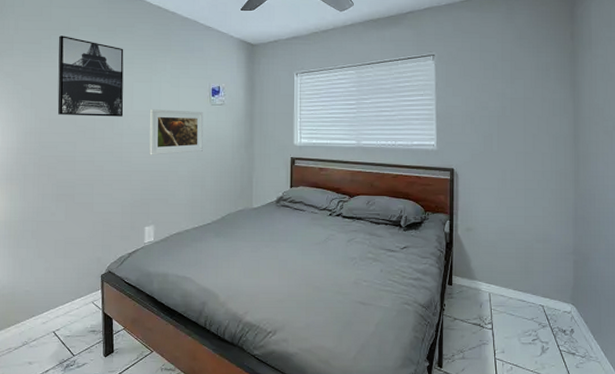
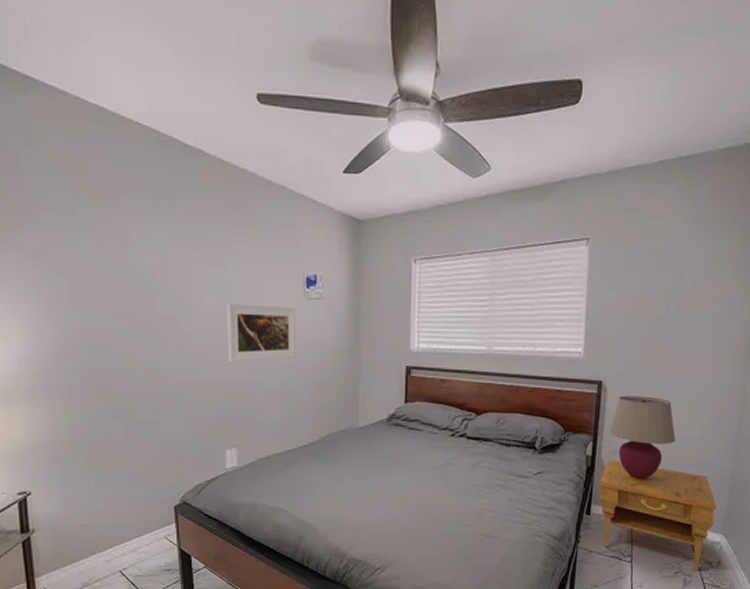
wall art: present [57,35,124,117] -> none [98,202,193,313]
nightstand: none [458,236,564,339] -> present [599,459,717,572]
table lamp: none [464,181,522,253] -> present [610,396,676,479]

